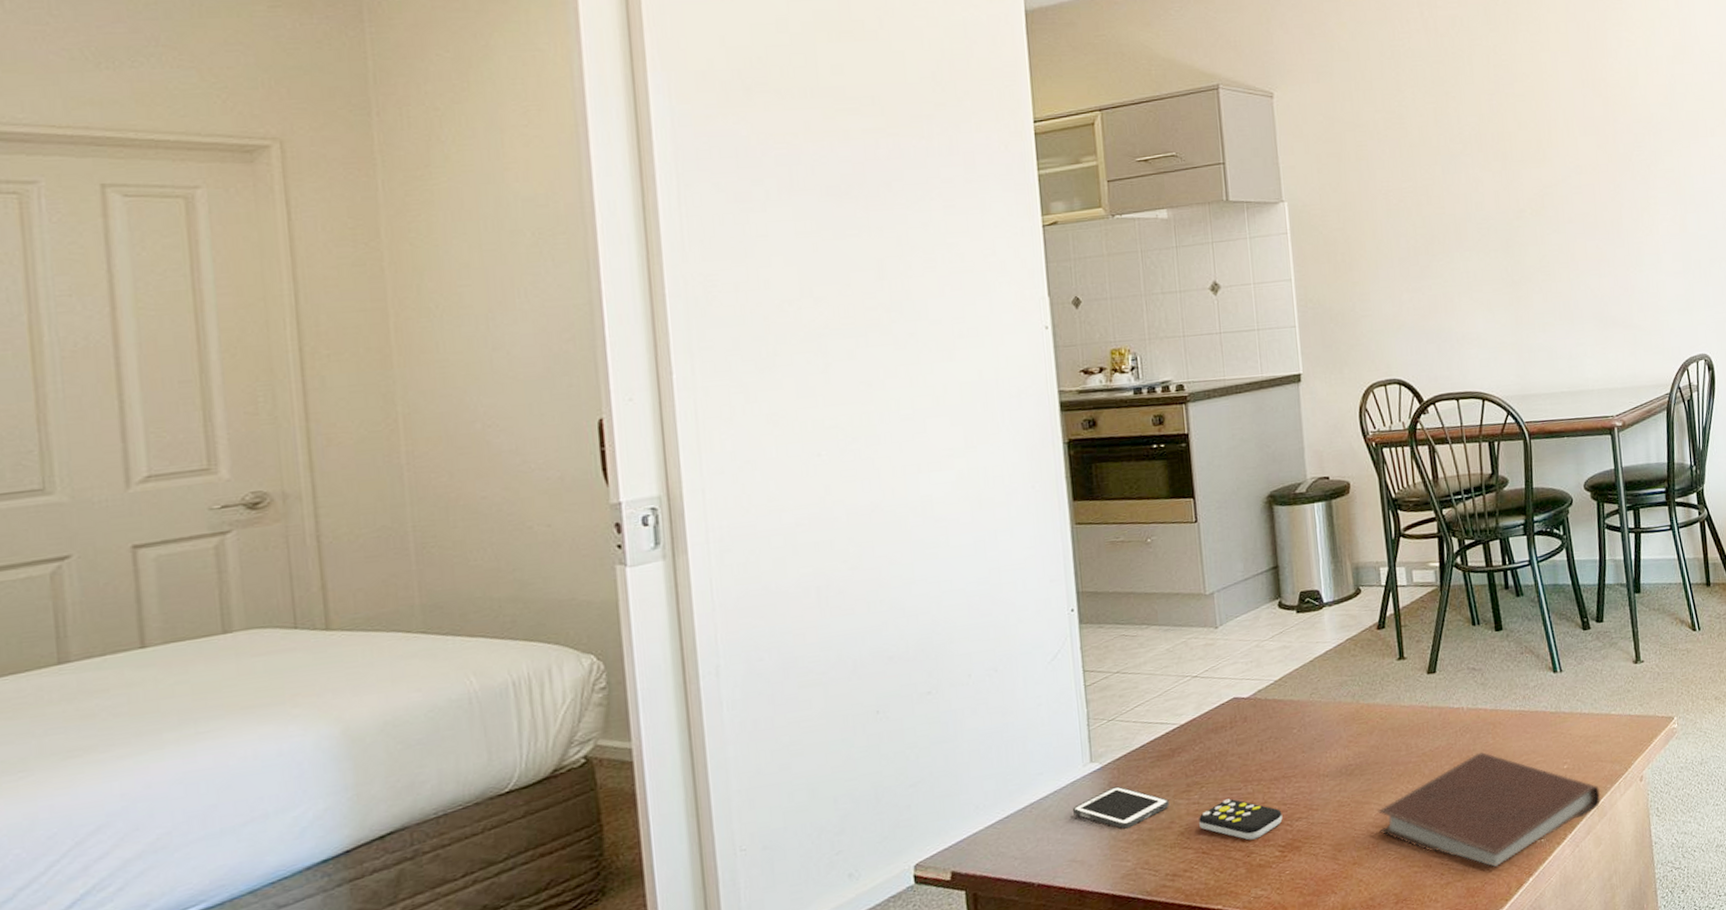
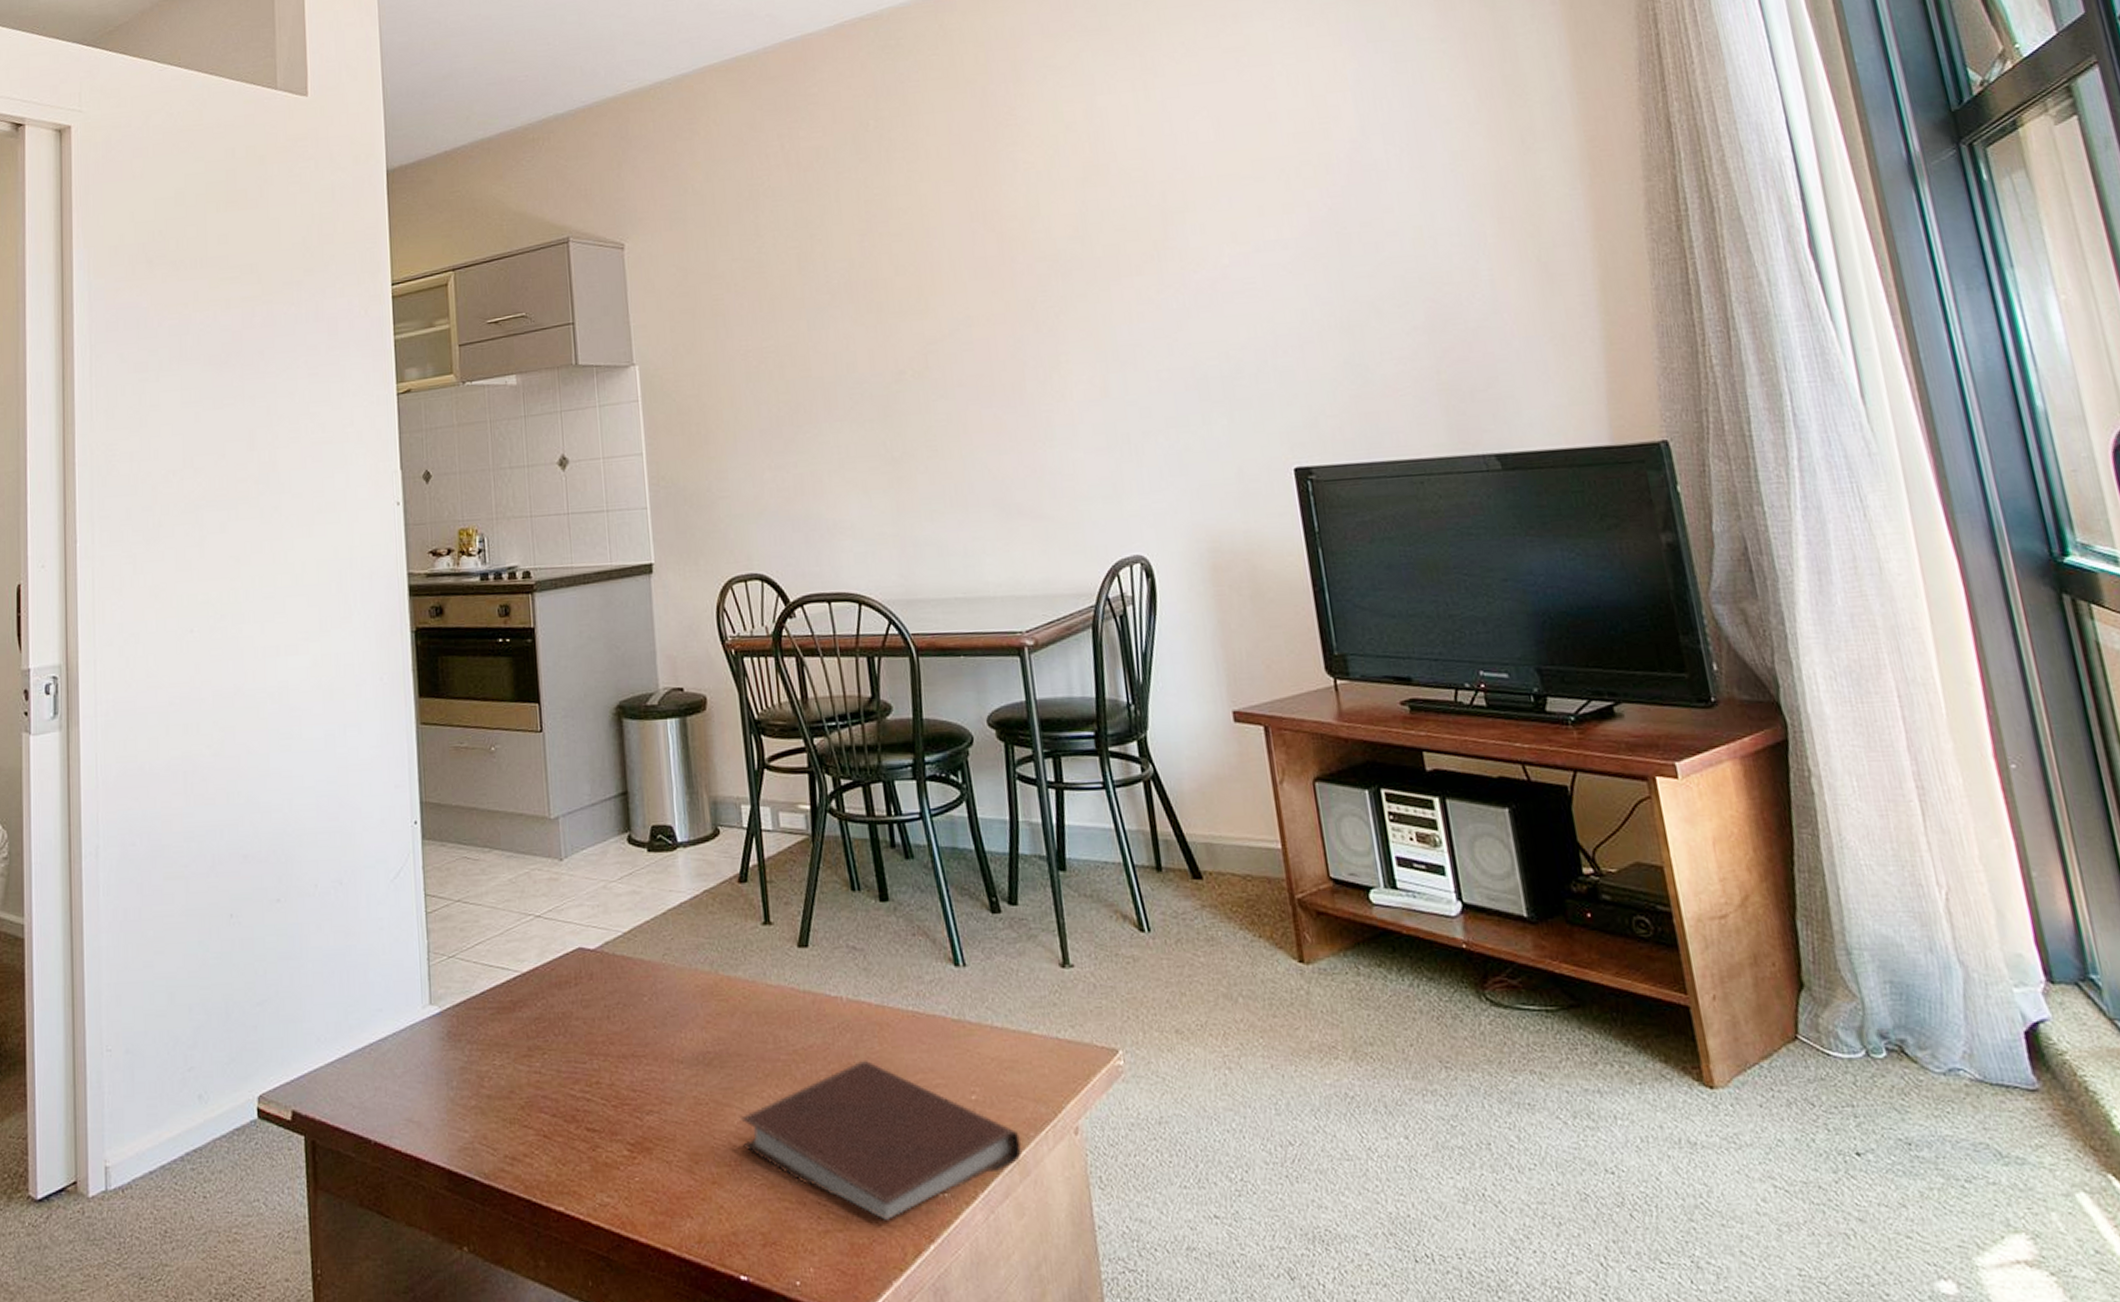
cell phone: present [1073,786,1169,829] -> none [411,1038,509,1091]
remote control: present [1199,799,1283,840] -> none [540,1073,632,1130]

